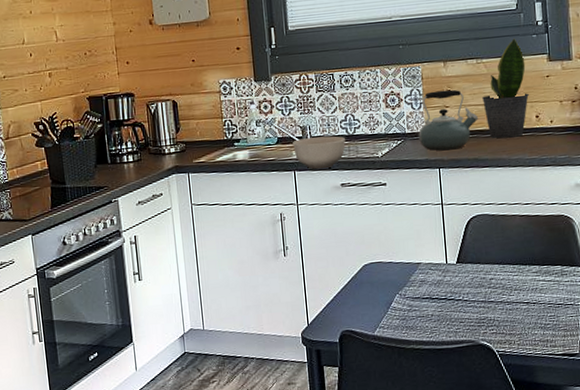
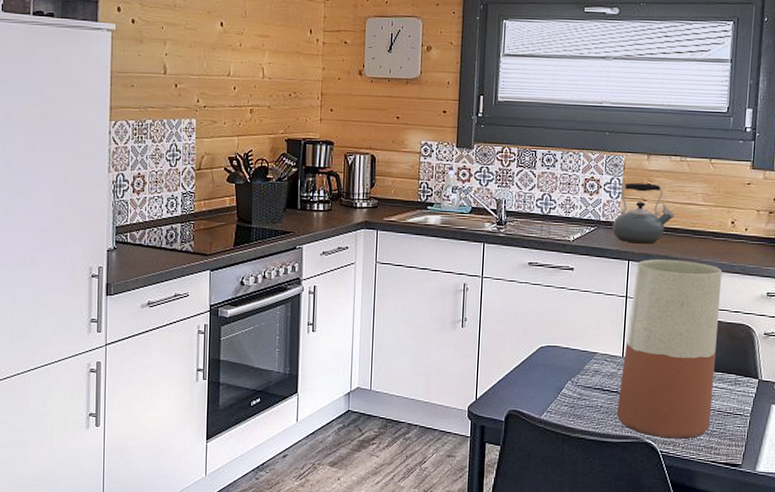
bowl: present [293,136,345,170] -> none [486,211,539,245]
vase: none [447,160,543,338] -> present [616,259,722,439]
potted plant: present [481,38,530,139] -> none [680,141,729,240]

